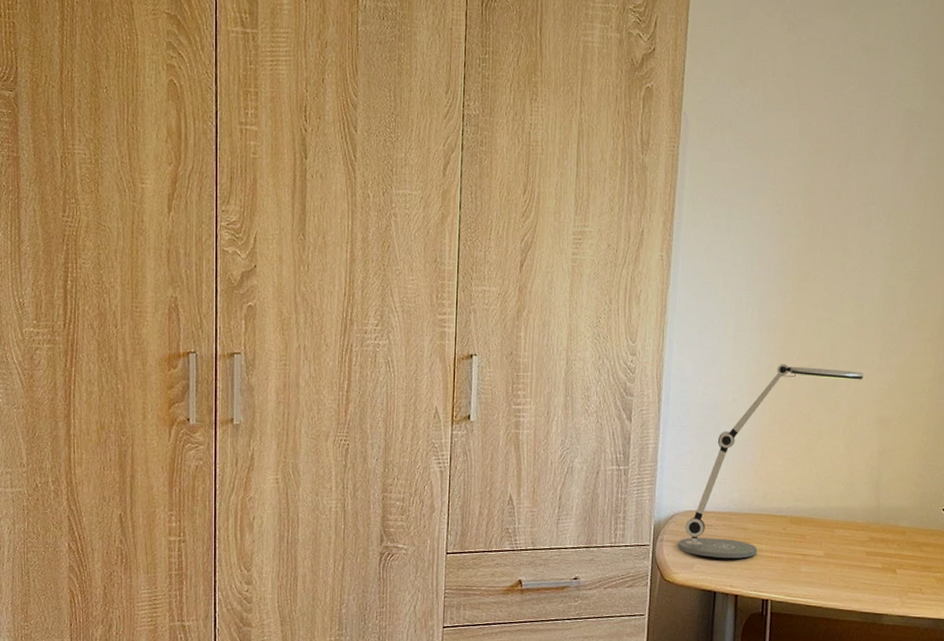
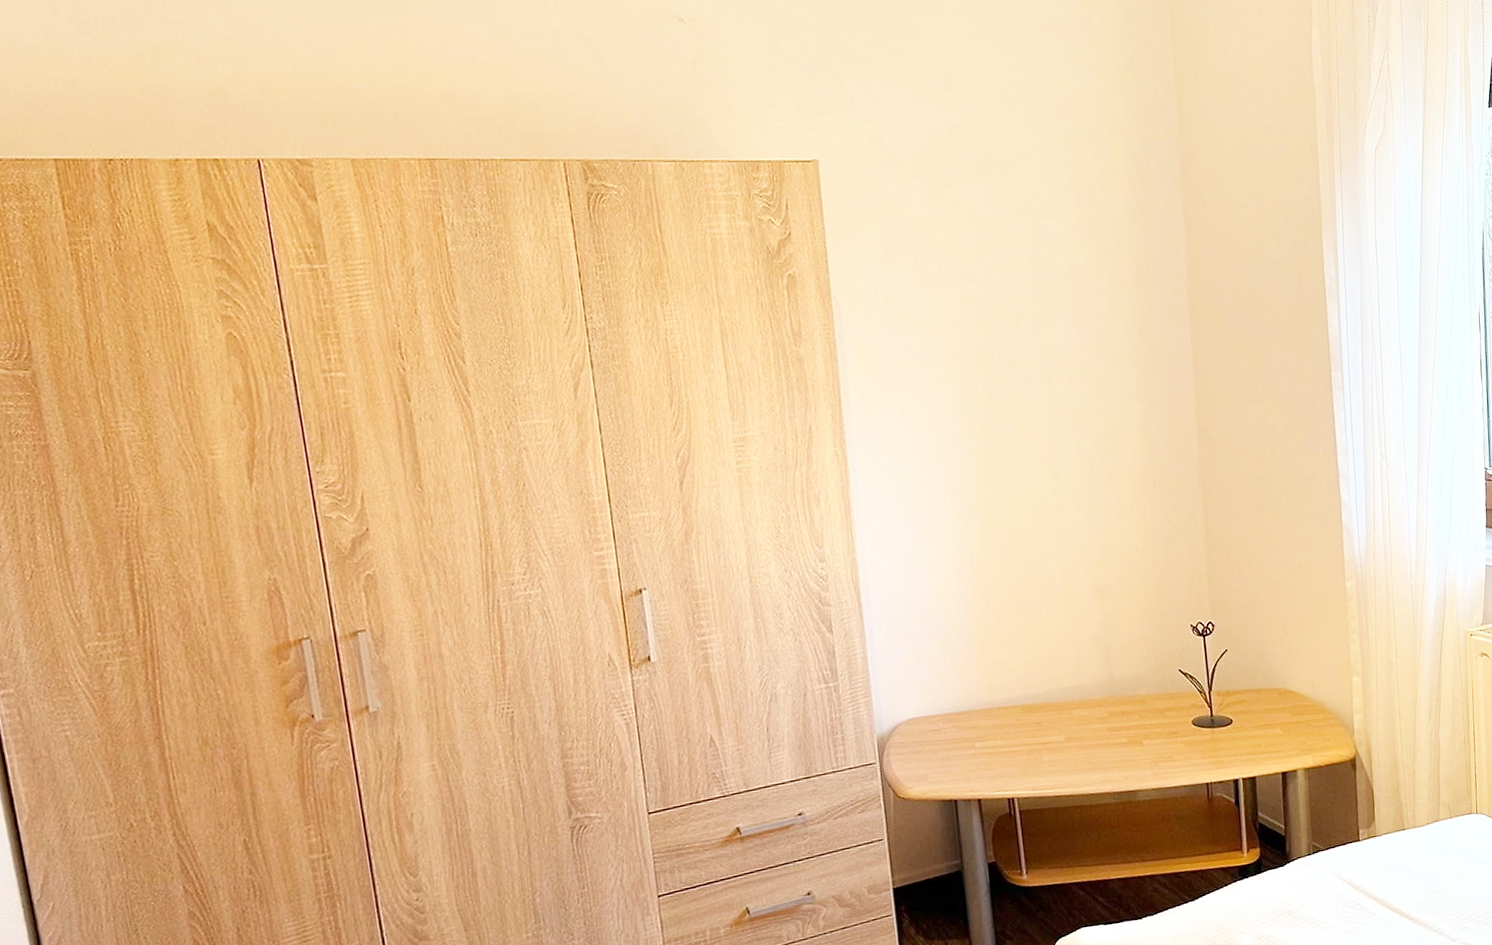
desk lamp: present [678,364,864,559] -> none [906,541,1073,765]

